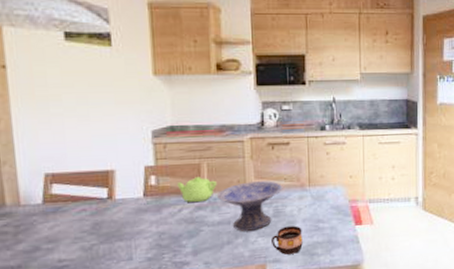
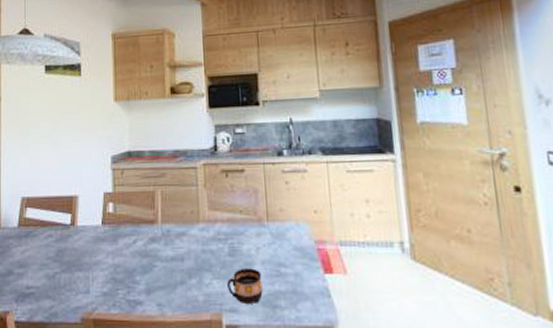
teapot: present [177,177,217,203] -> none [133,206,171,234]
decorative bowl: present [216,181,283,231] -> none [170,213,239,270]

